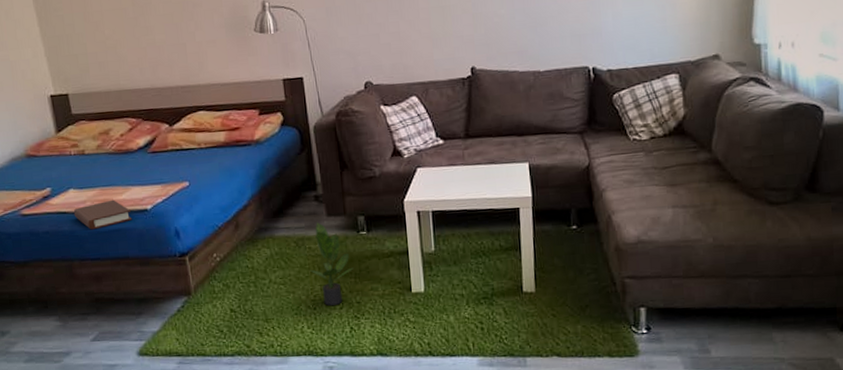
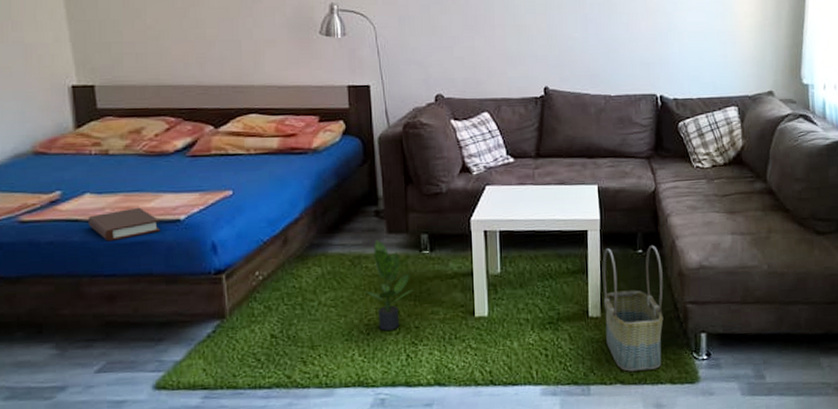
basket: none [535,221,600,345] -> present [602,246,664,372]

